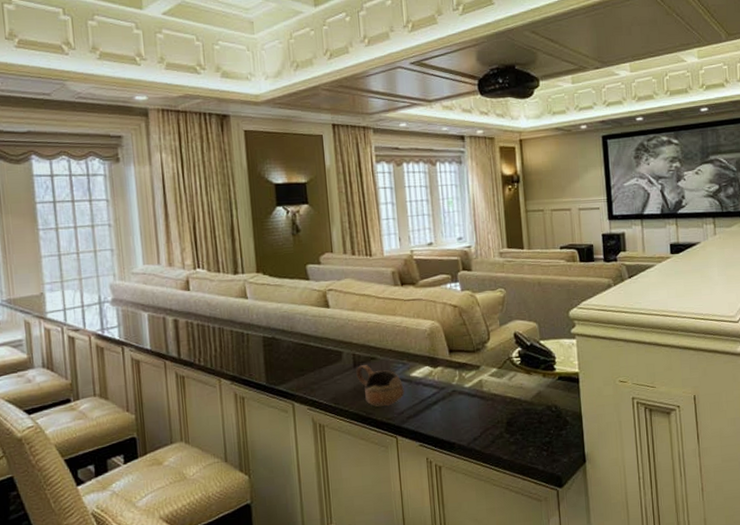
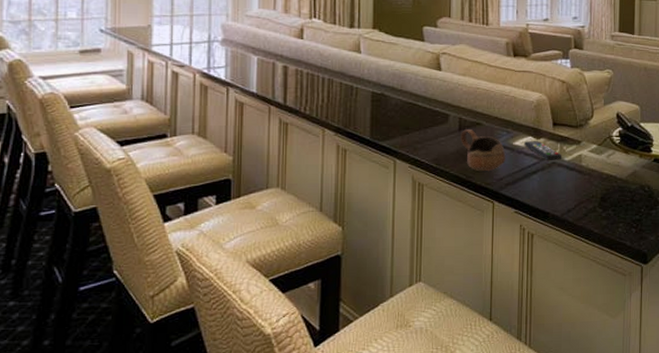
remote control: none [422,370,463,390] -> present [524,141,562,161]

